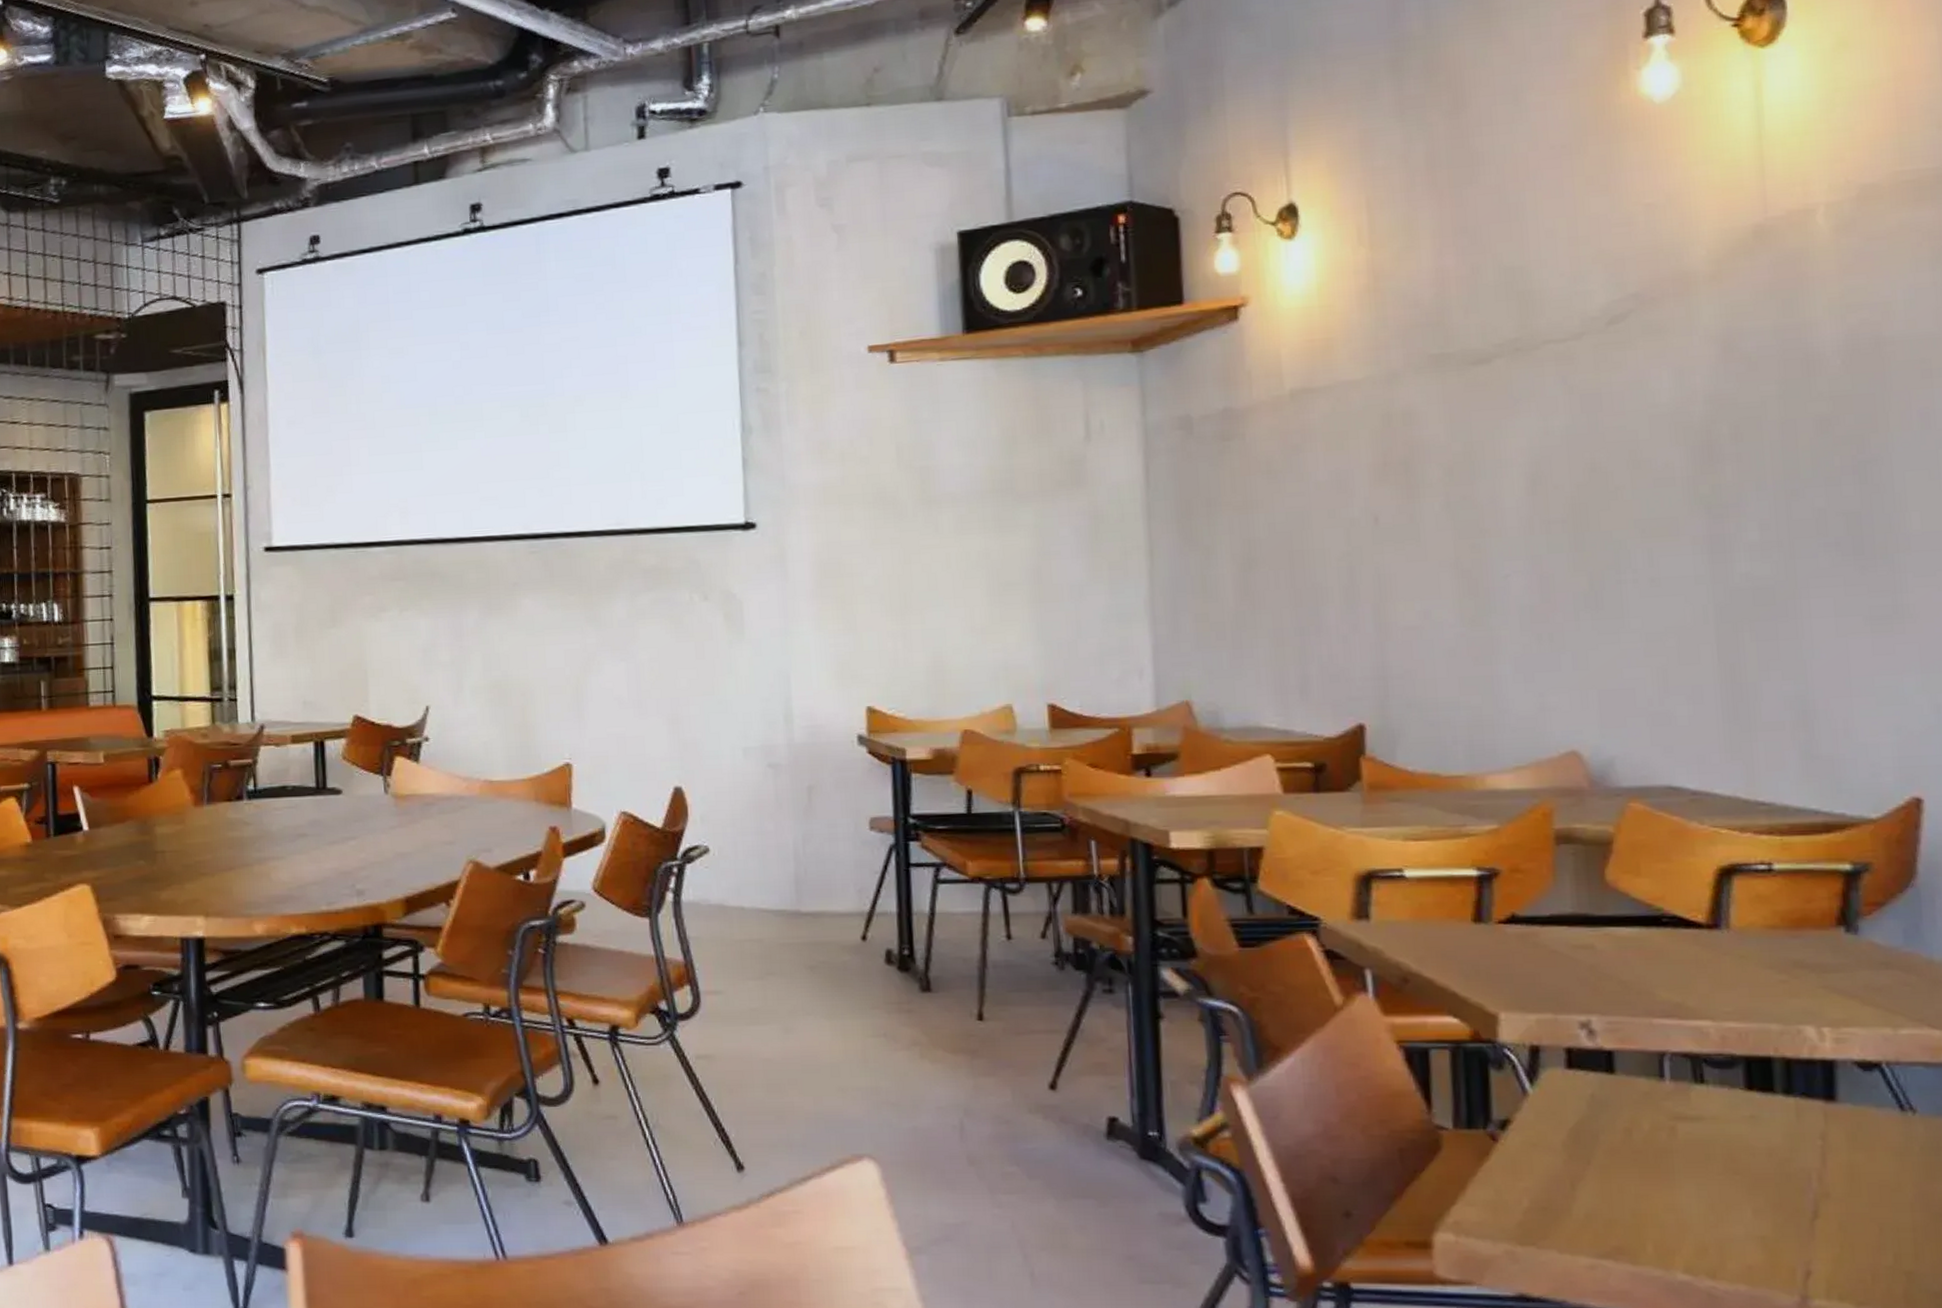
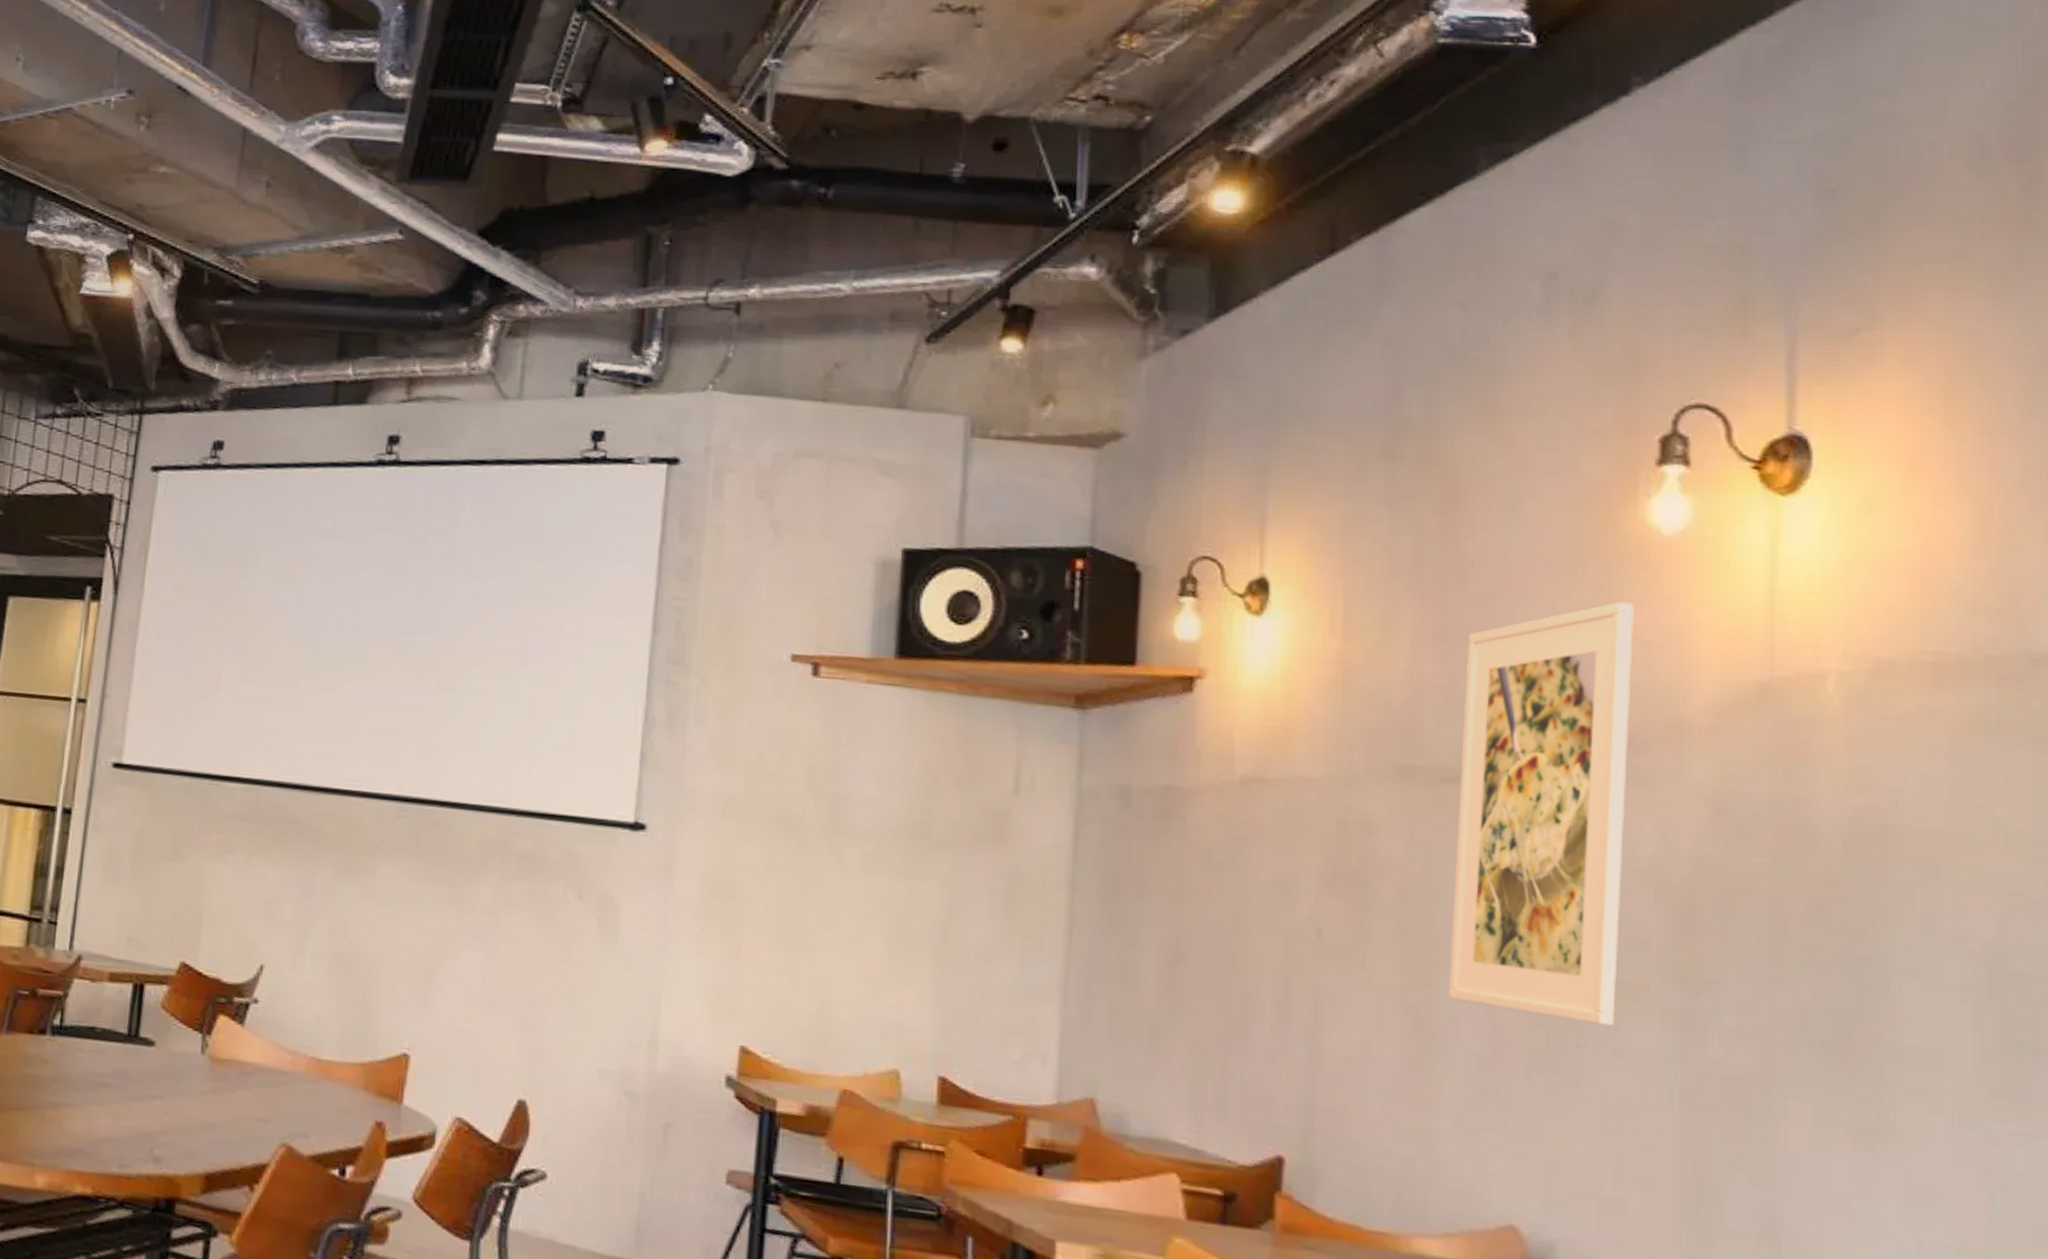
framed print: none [1485,171,1649,561] -> present [1449,602,1634,1026]

